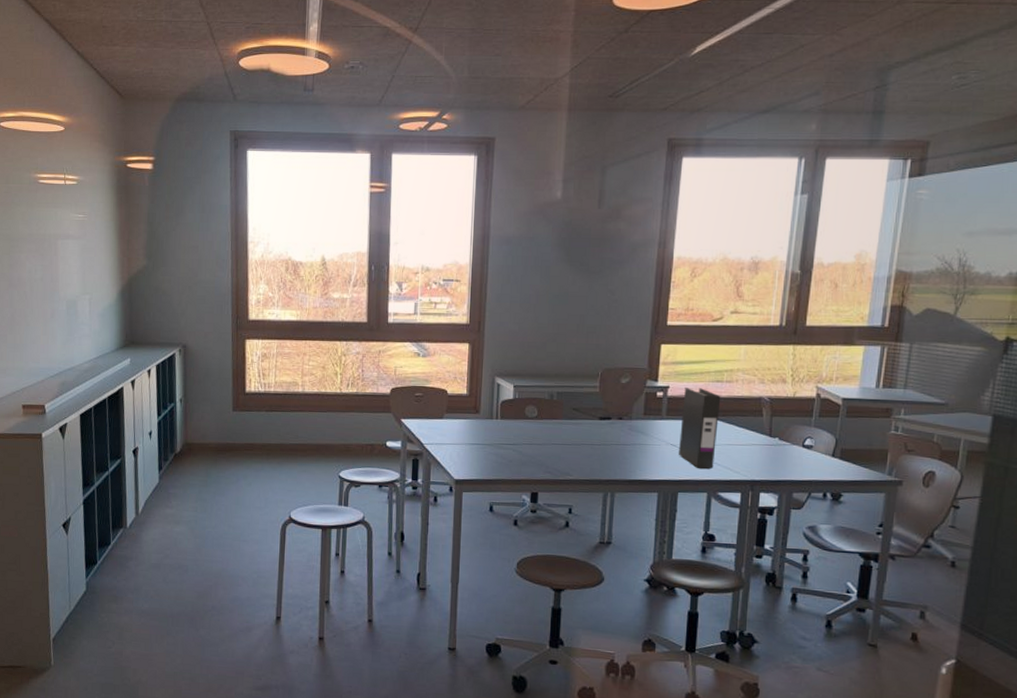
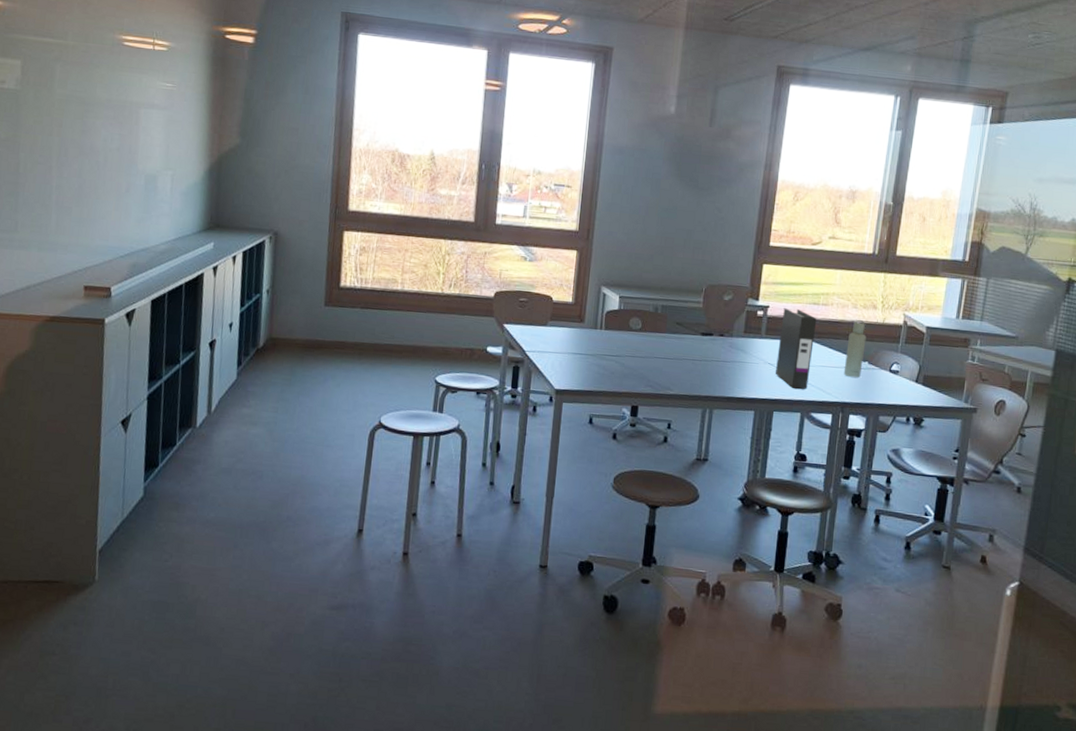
bottle: none [752,394,776,455] -> present [843,319,866,379]

